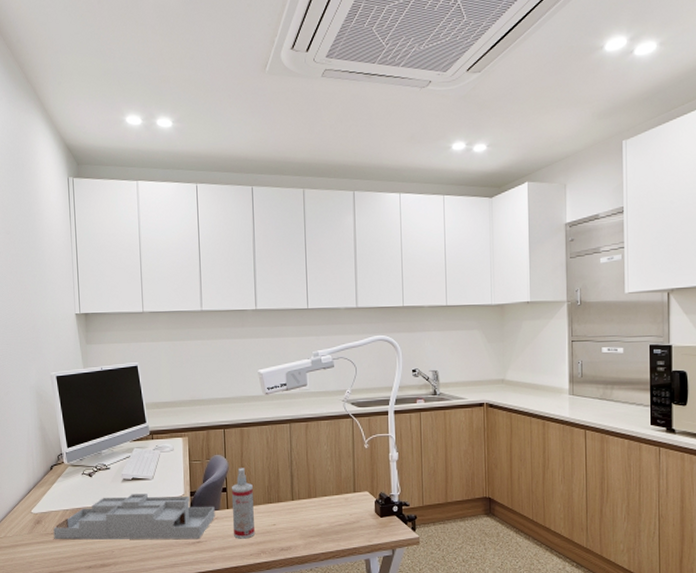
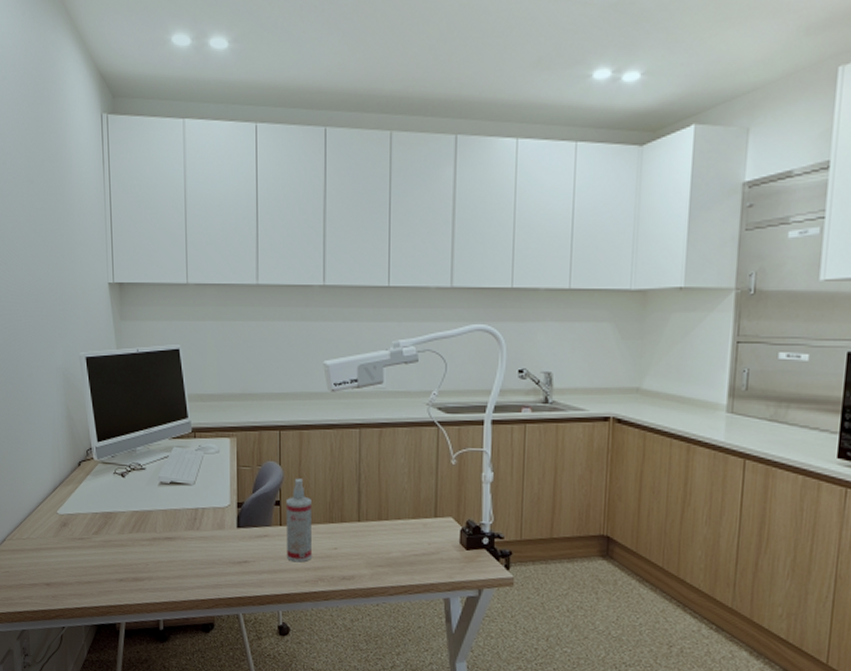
desk organizer: present [53,494,215,540] -> none [81,500,266,558]

